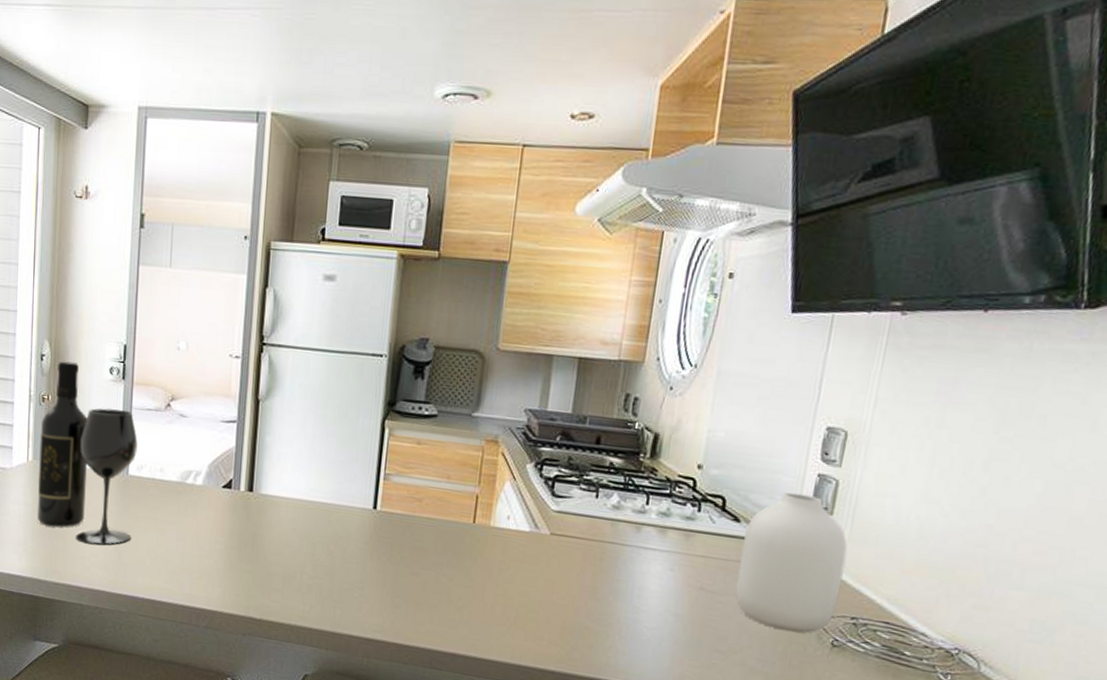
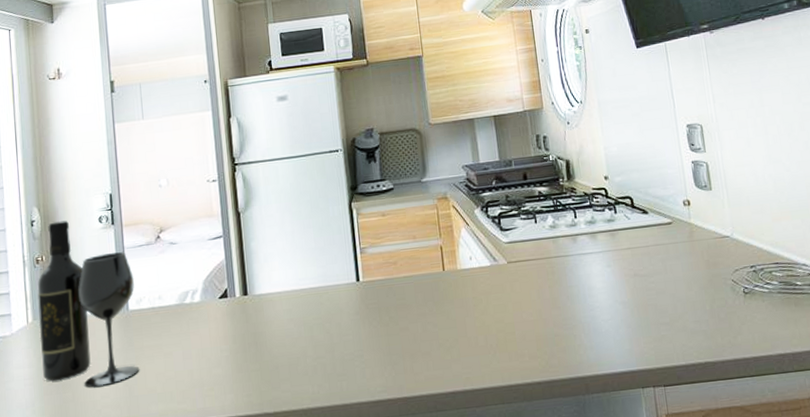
vase: present [735,492,848,633] -> none [654,179,738,292]

